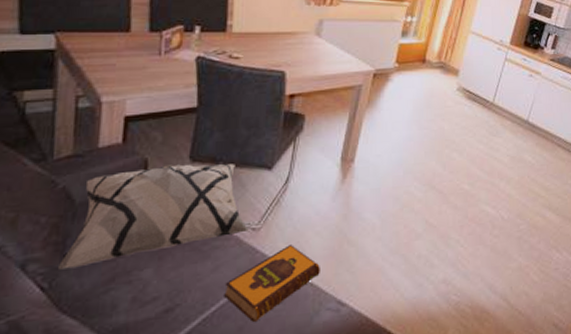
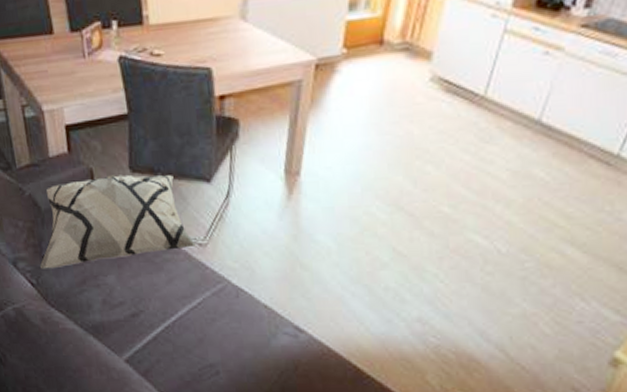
hardback book: present [224,243,320,322] -> none [180,262,273,336]

